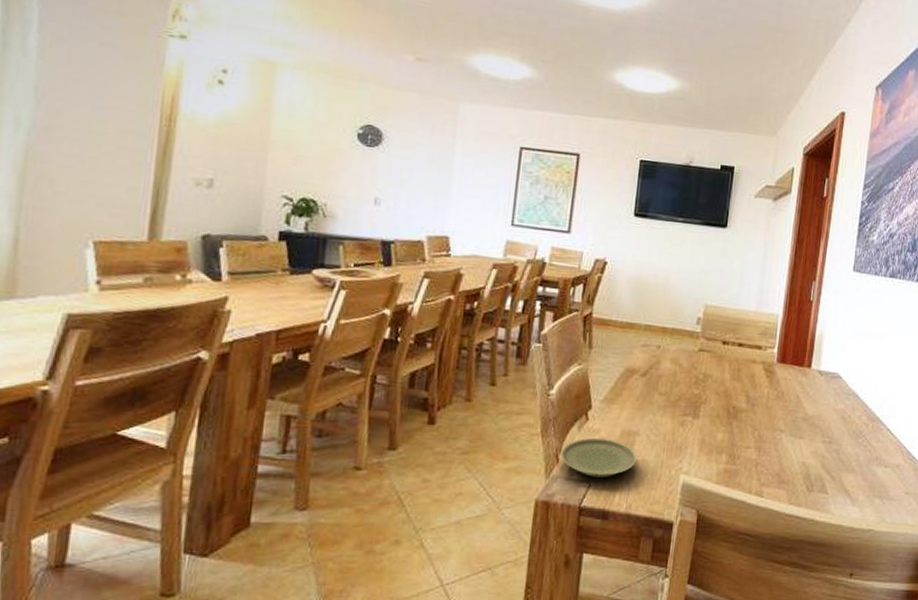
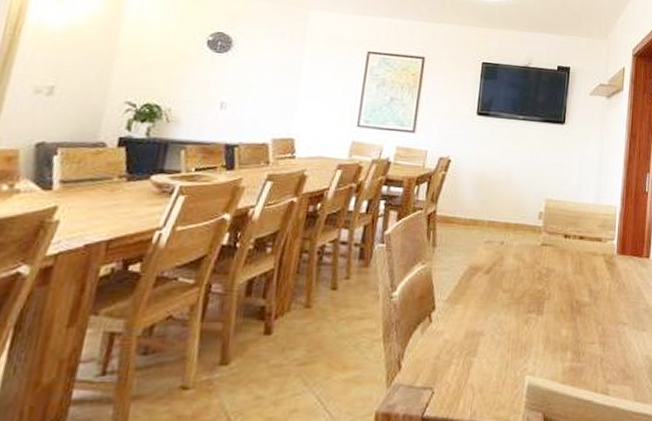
plate: present [560,437,637,477] -> none [403,340,482,383]

